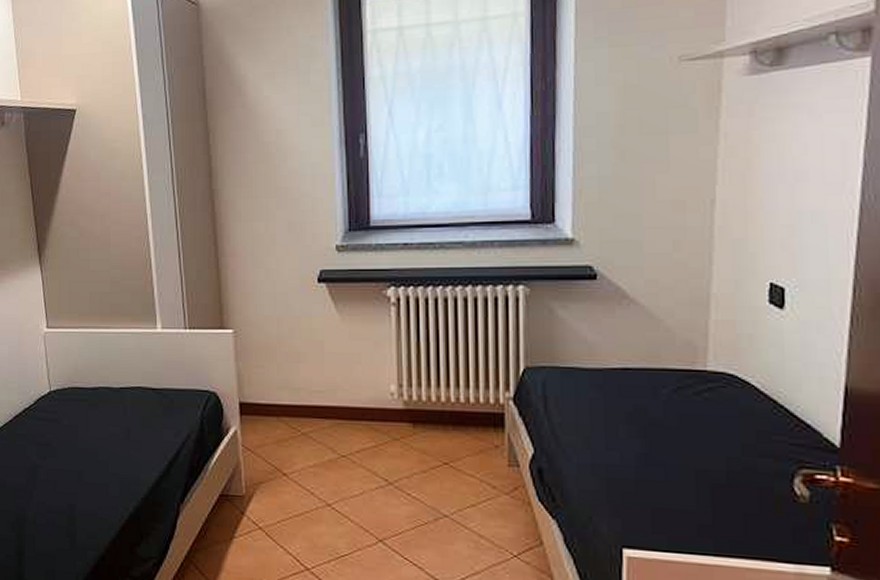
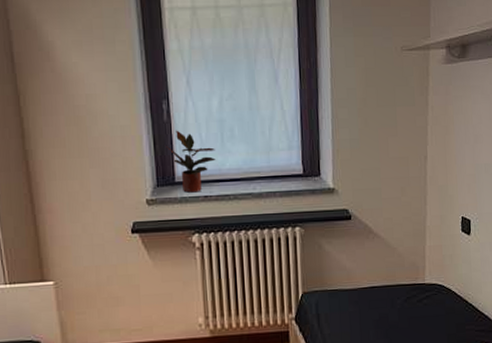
potted plant: none [361,167,419,239] -> present [166,130,216,193]

